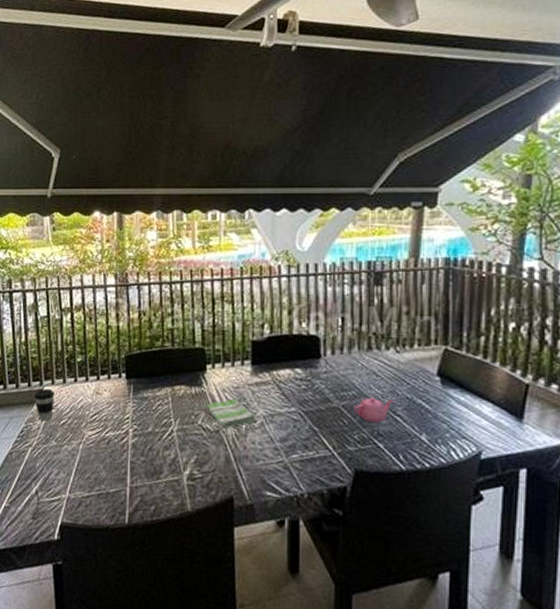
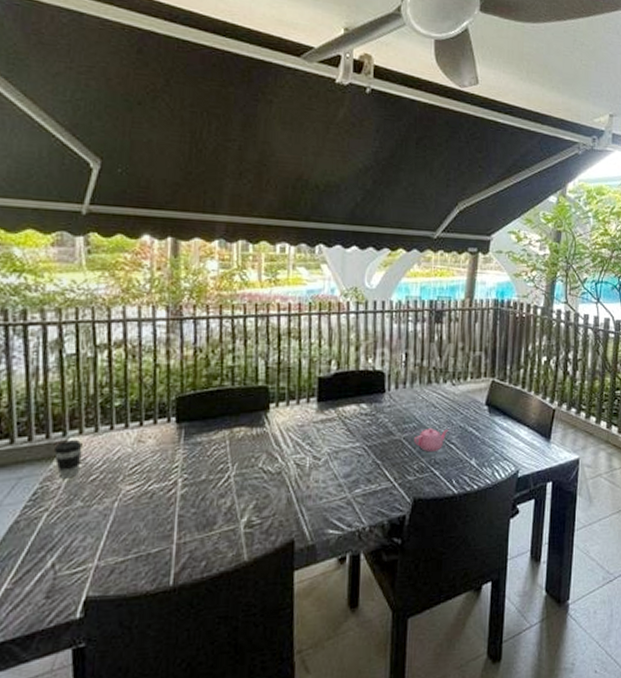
dish towel: present [206,398,256,428] -> none [267,436,321,469]

